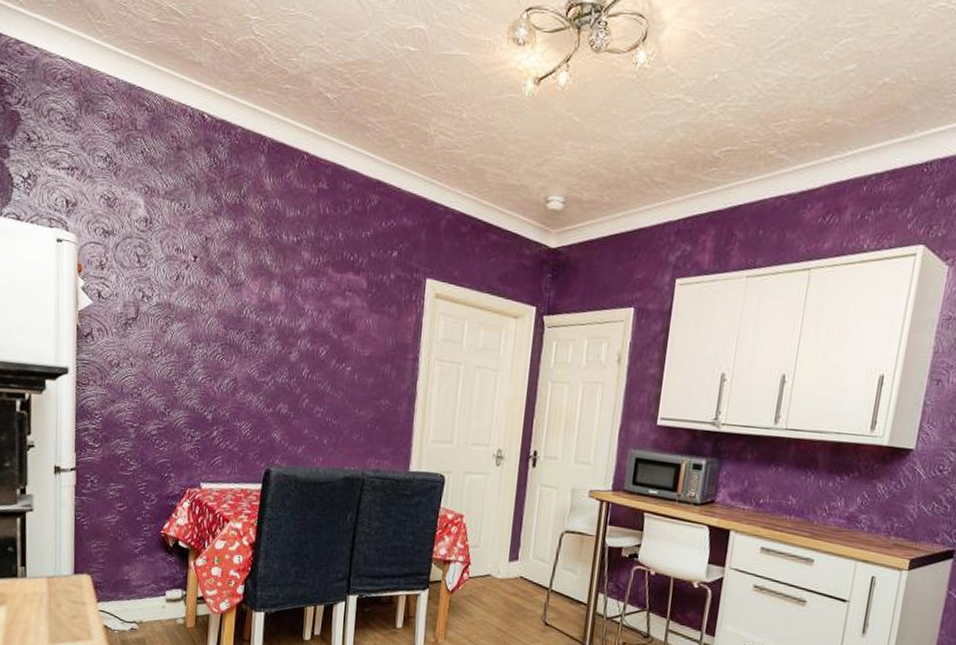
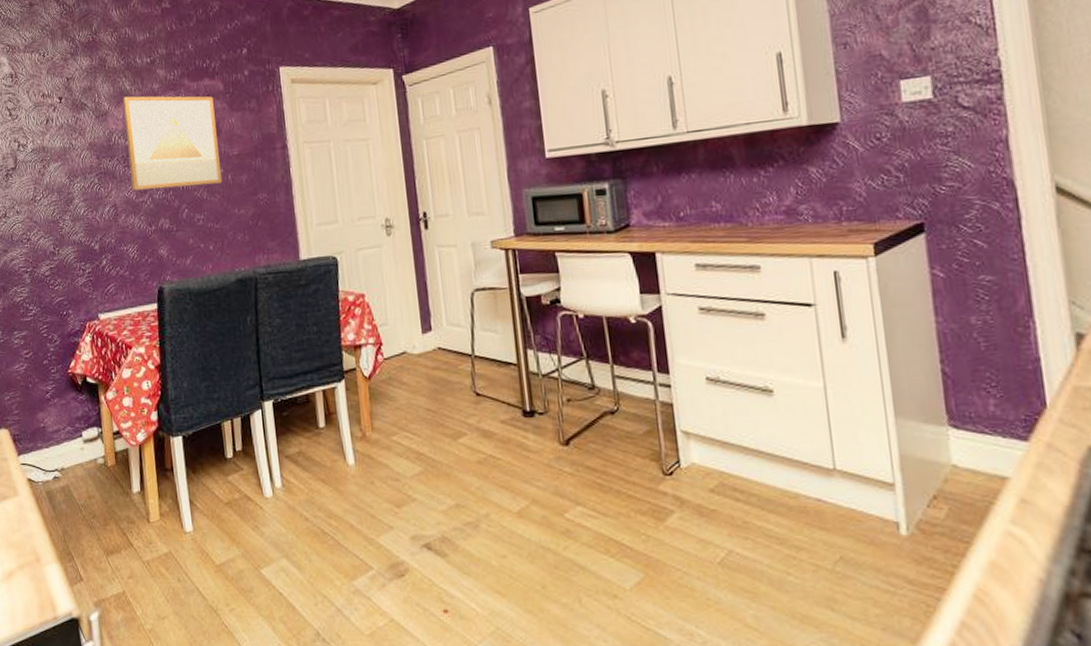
wall art: none [256,271,354,381] -> present [122,96,223,191]

